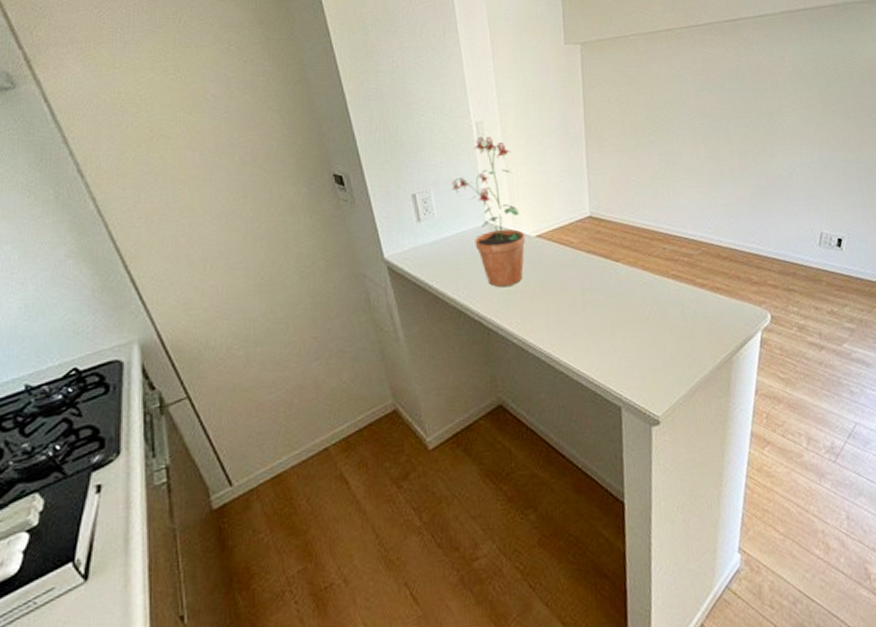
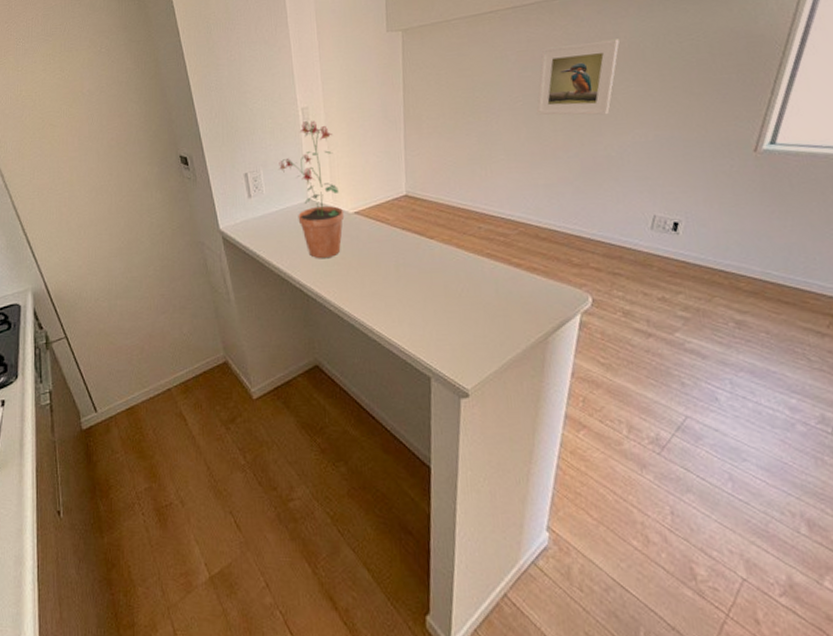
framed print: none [713,63,785,136] -> present [536,39,619,116]

